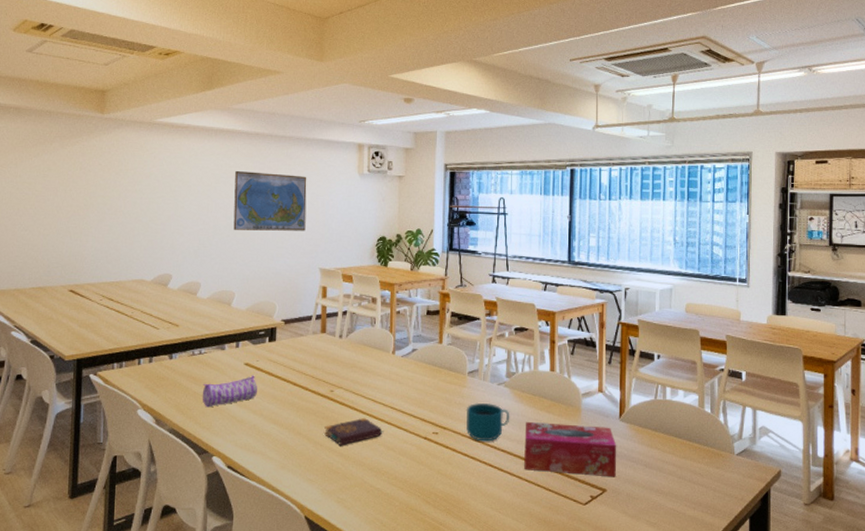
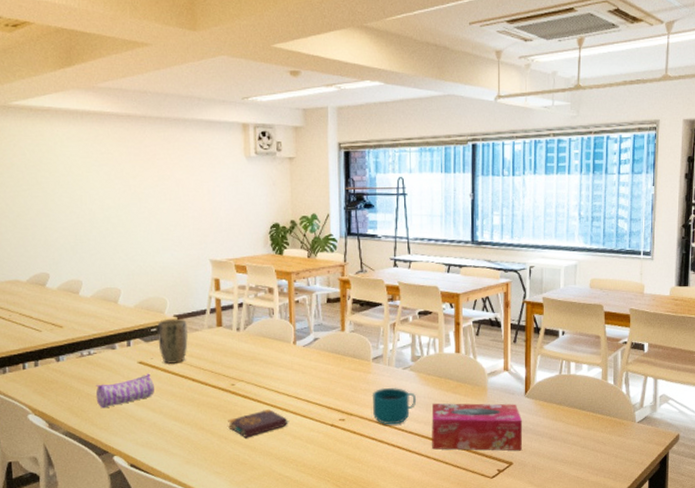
world map: present [233,170,307,231] -> none [108,157,192,223]
plant pot: none [265,324,293,368] -> present [157,319,188,365]

